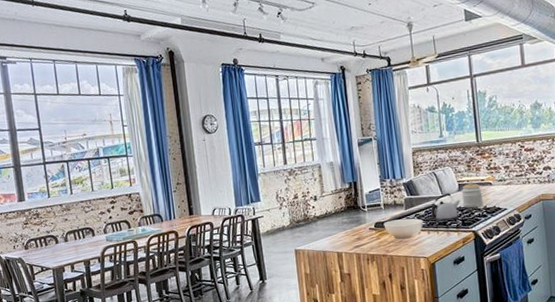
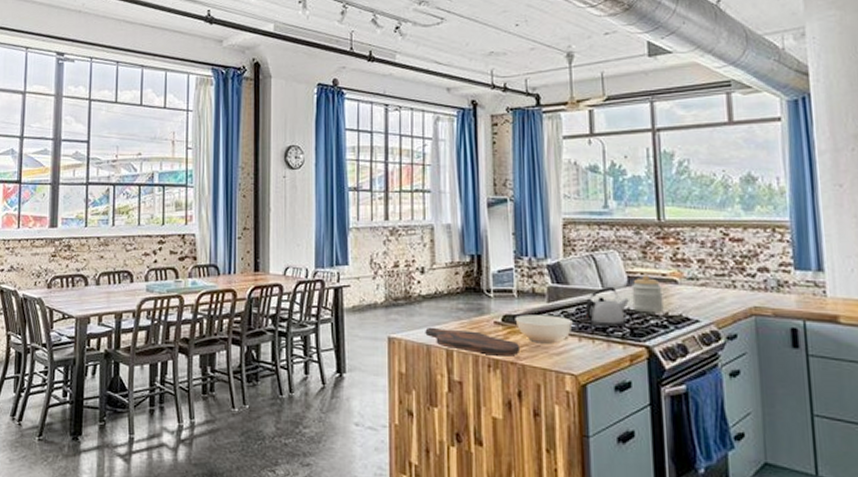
cutting board: none [321,237,389,252] -> present [425,327,521,356]

